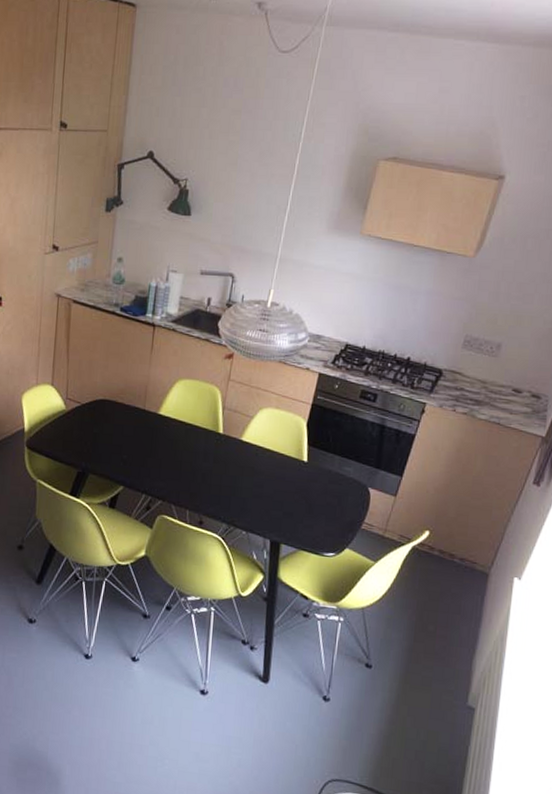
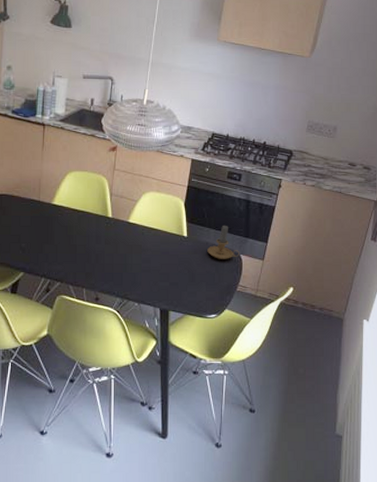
candle: none [330,451,368,492] -> present [207,225,239,259]

